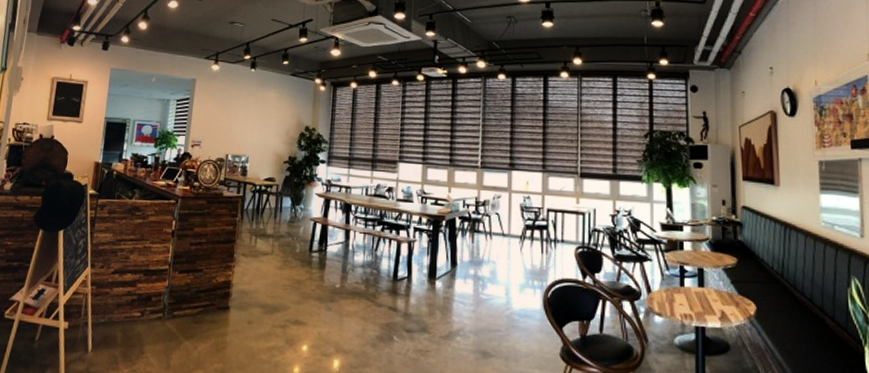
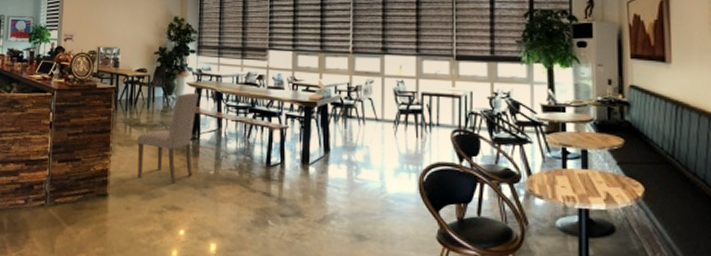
dining chair: none [261,203,327,296] -> present [136,92,198,183]

